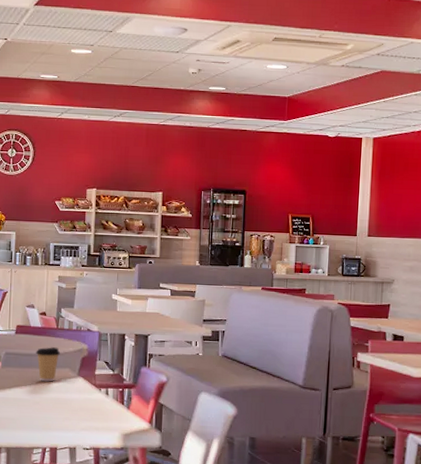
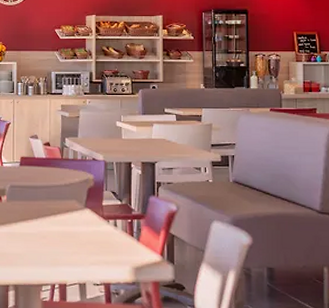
coffee cup: present [36,347,61,382] -> none [41,178,66,215]

